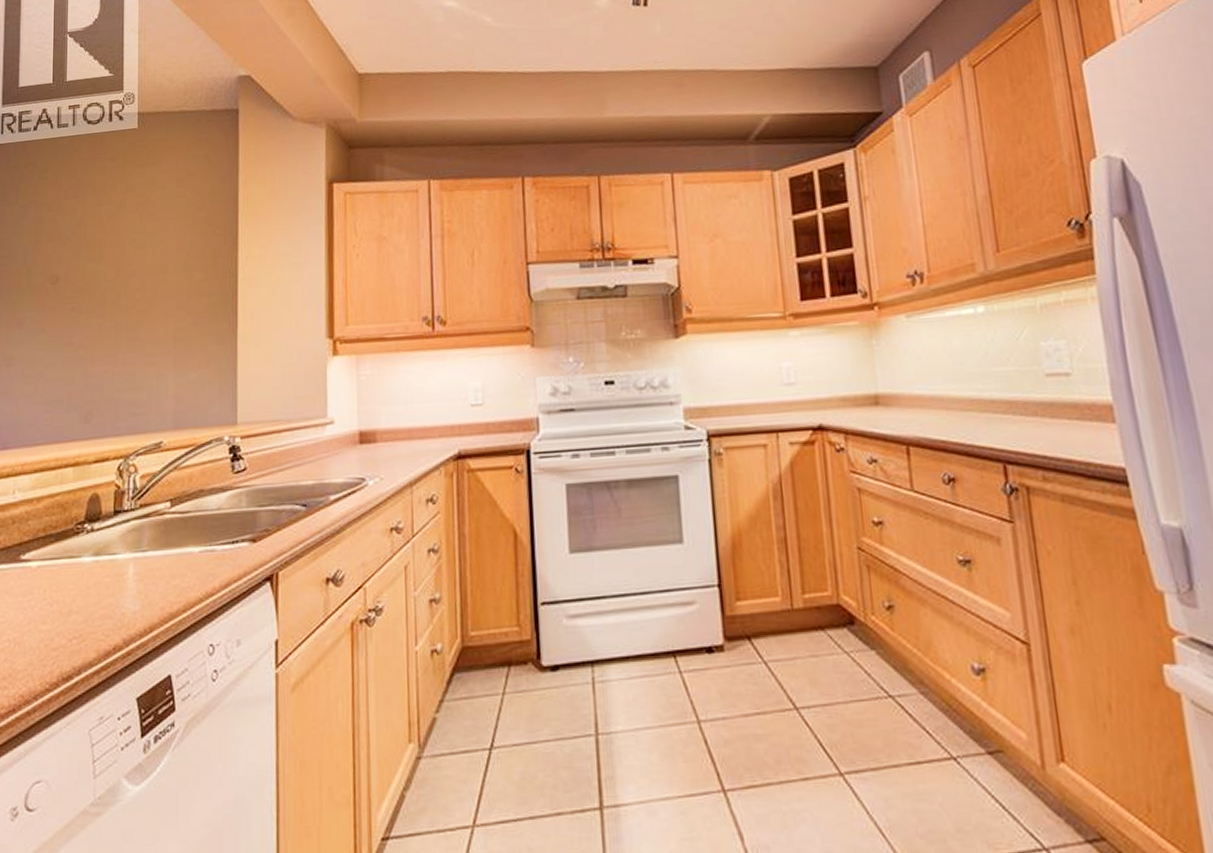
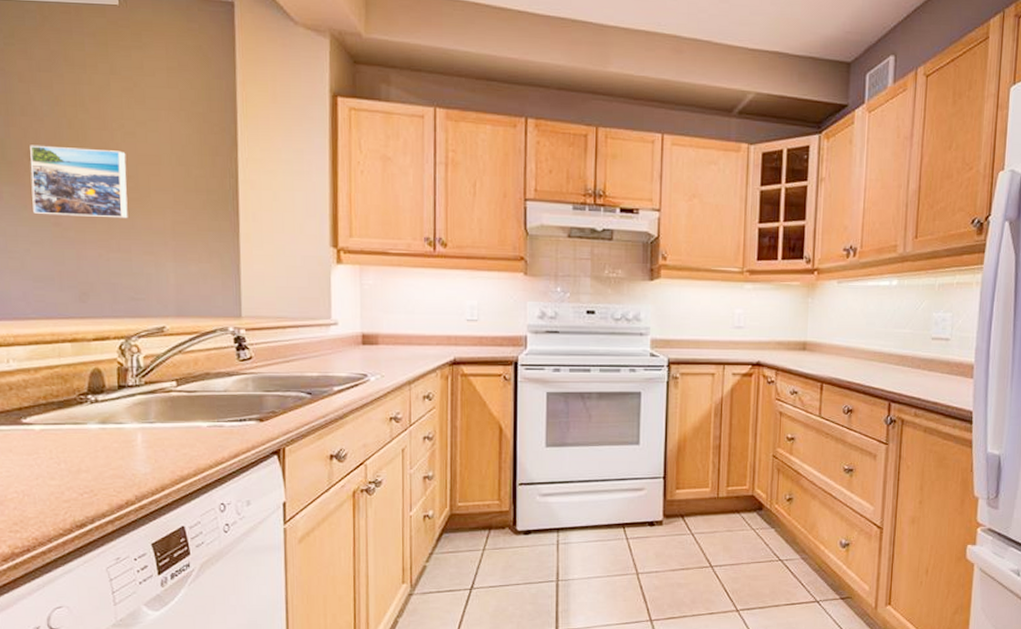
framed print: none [50,264,136,337] -> present [30,145,128,219]

